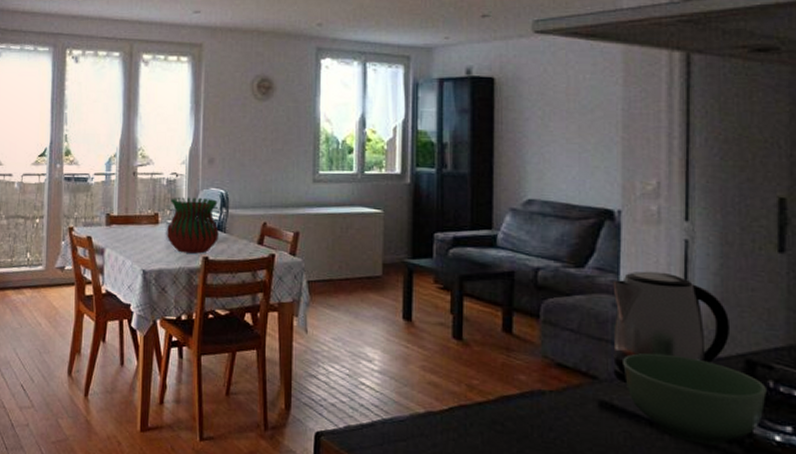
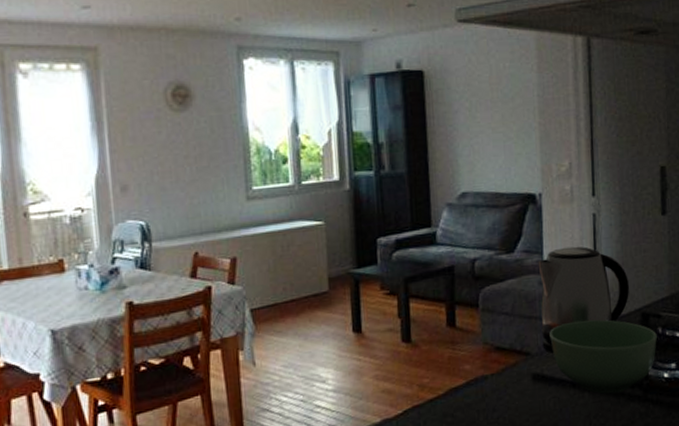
vase: present [167,197,219,254] -> none [77,233,143,302]

